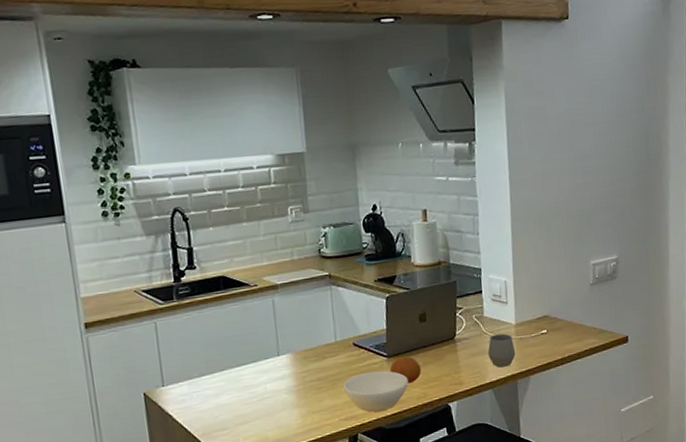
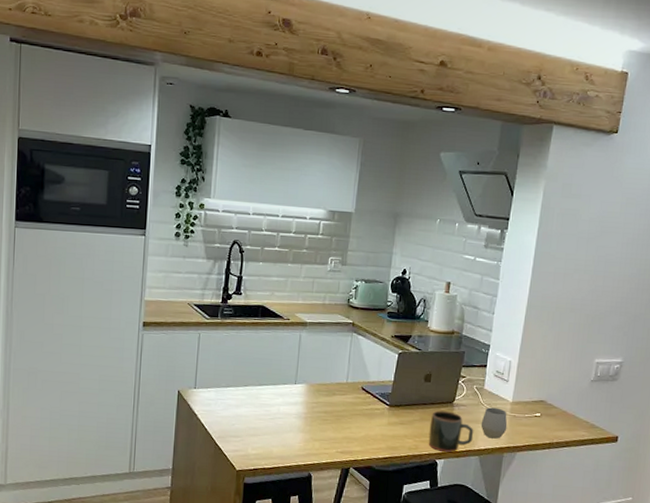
soup bowl: present [342,370,409,412] -> none [345,415,404,453]
fruit: present [389,356,422,384] -> none [389,409,418,434]
mug: none [434,348,483,393] -> present [428,410,474,452]

